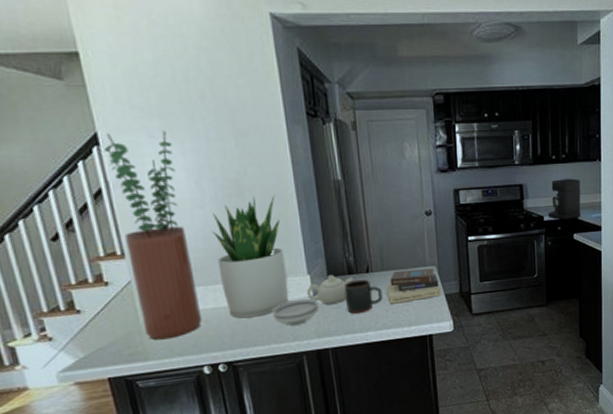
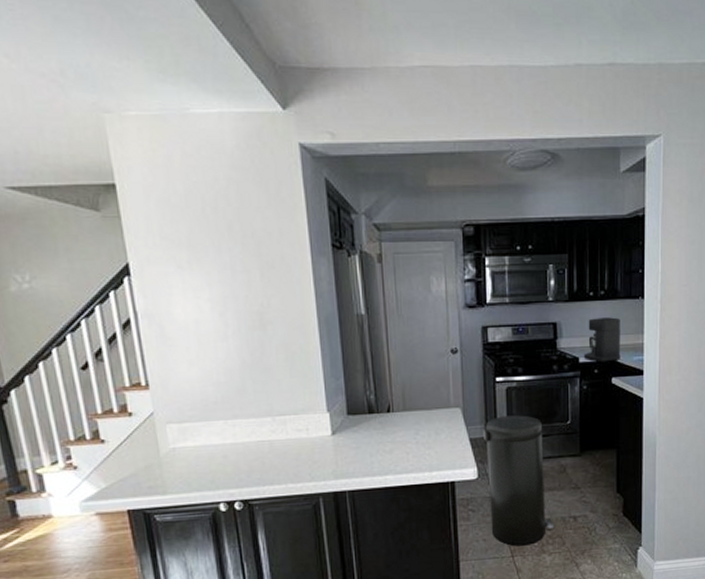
vase: present [104,131,203,341] -> none [135,262,221,474]
planter: present [212,195,289,319] -> none [233,329,308,455]
bowl: present [272,298,319,326] -> none [290,437,338,465]
teapot: present [307,275,354,304] -> none [326,413,375,444]
mug: present [343,279,383,314] -> none [363,419,404,455]
books: present [385,268,443,304] -> none [406,410,467,447]
pedal bin: none [457,270,525,391] -> present [482,415,555,547]

